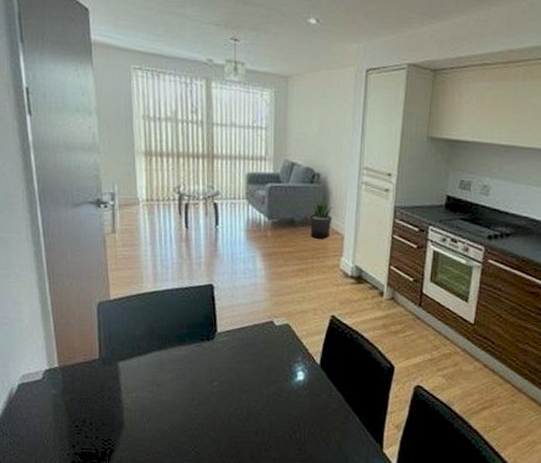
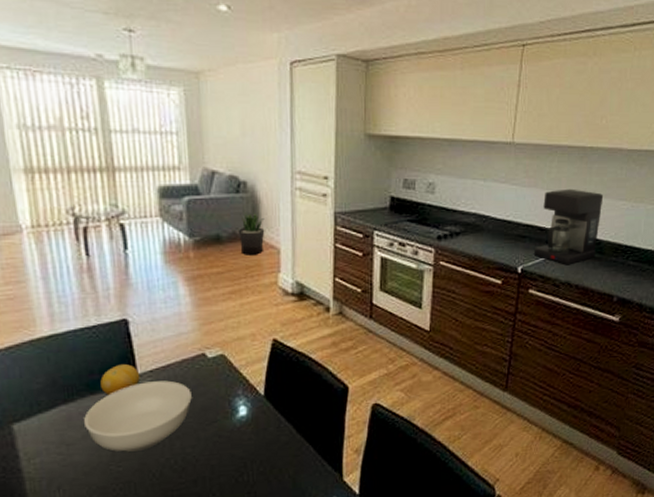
bowl: none [173,340,259,399] -> present [84,380,192,452]
fruit: none [188,322,219,348] -> present [100,363,140,396]

